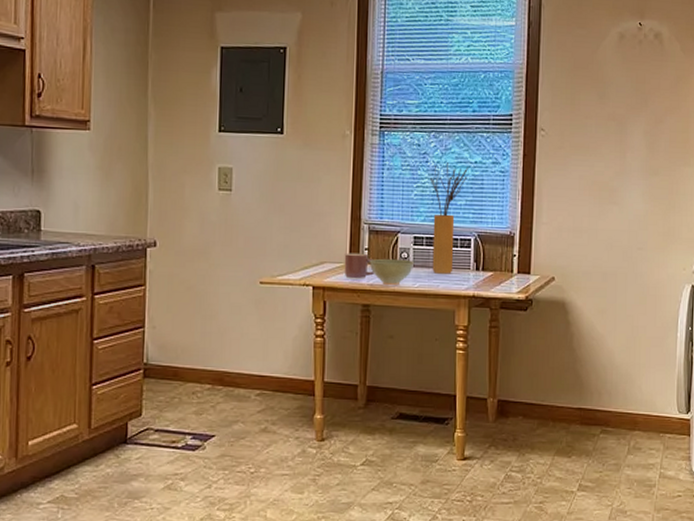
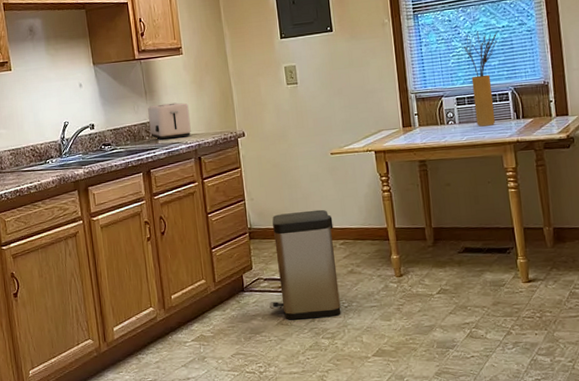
toaster: none [31,189,88,237] -> present [148,102,191,140]
pedal bin: none [157,349,251,484] -> present [269,209,341,320]
mug: present [344,253,374,281] -> none [398,118,425,142]
bowl: present [369,258,415,286] -> none [419,118,460,143]

